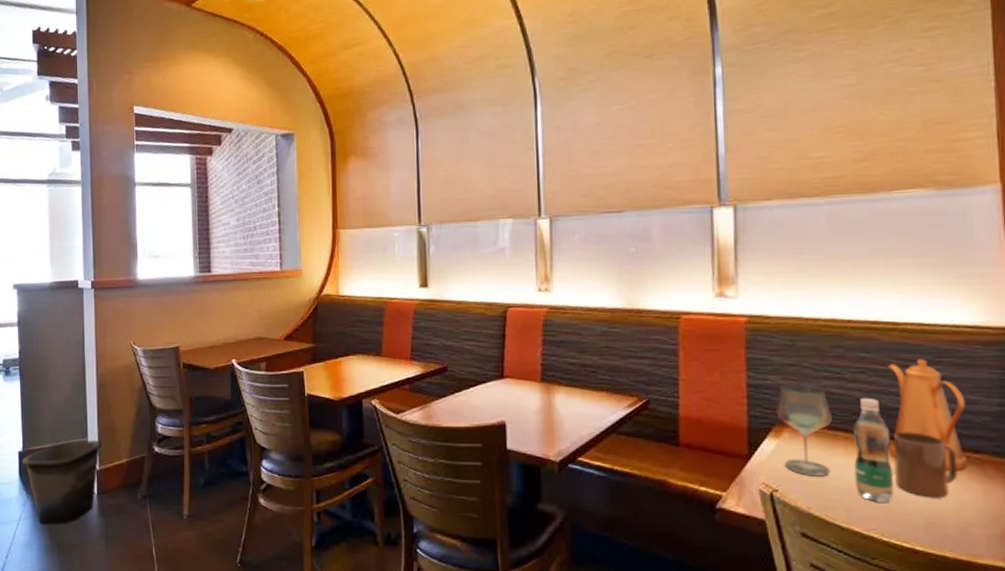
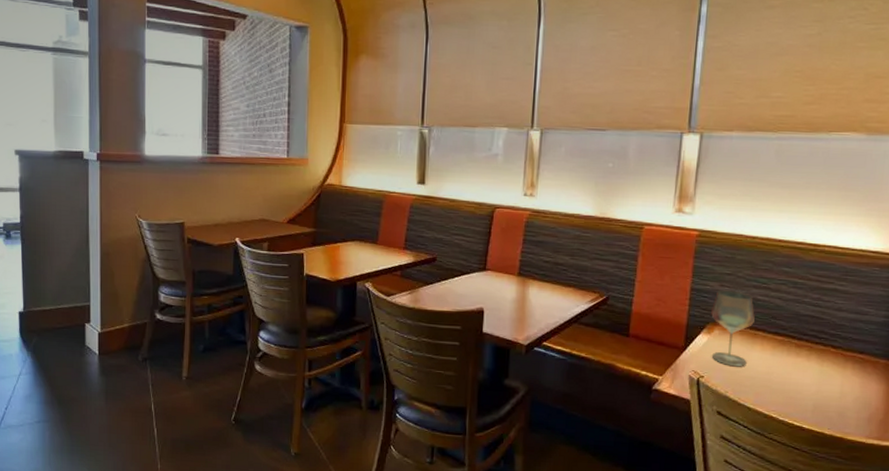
waste bin: present [22,440,102,524] -> none [22,304,104,380]
bottle: present [852,397,894,504] -> none [765,304,799,391]
coffee pot: present [887,359,968,470] -> none [794,276,860,366]
mug: present [892,432,958,497] -> none [796,334,846,387]

